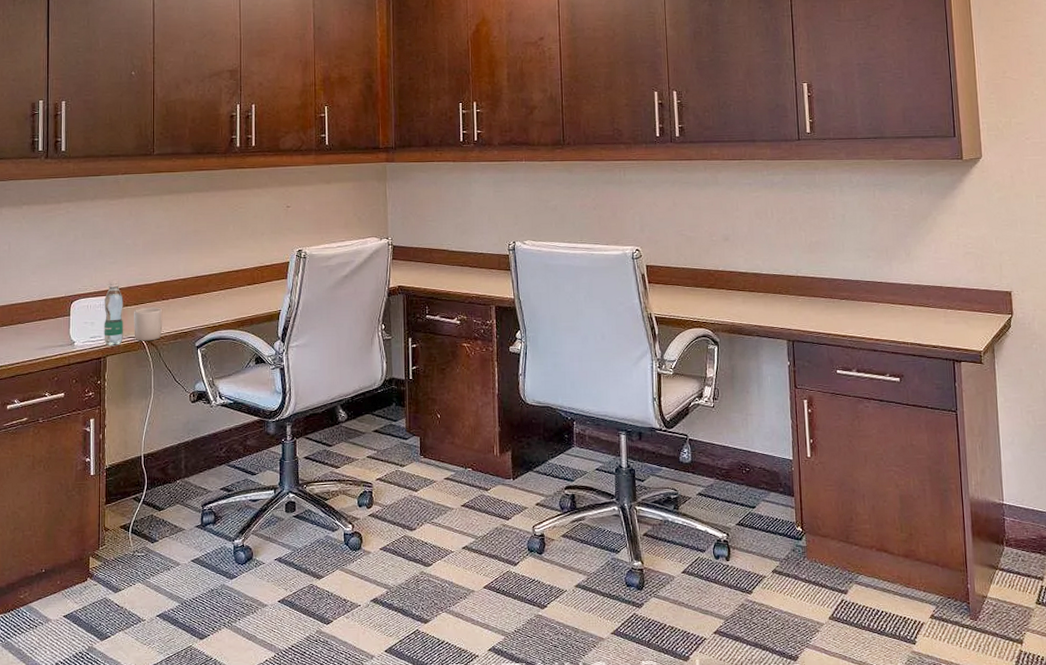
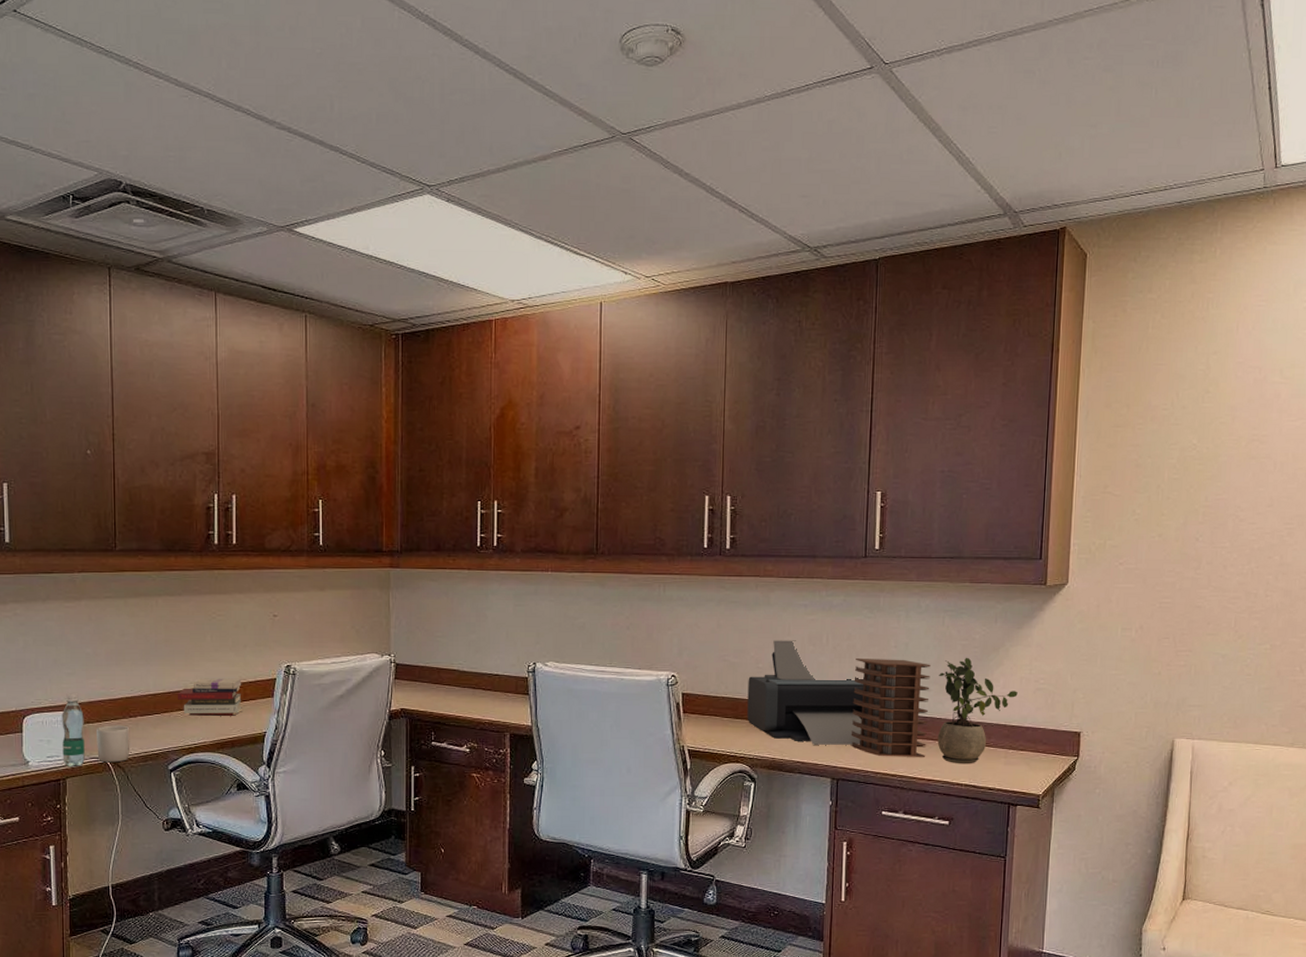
books: none [204,262,261,297] -> present [178,678,243,716]
printer: none [704,215,811,309] -> present [747,640,865,745]
file organizer: none [799,229,872,319] -> present [851,659,931,757]
potted plant: none [875,226,949,324] -> present [937,657,1018,764]

